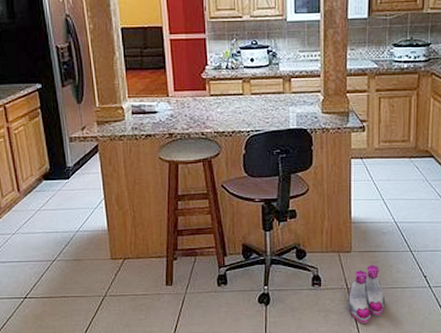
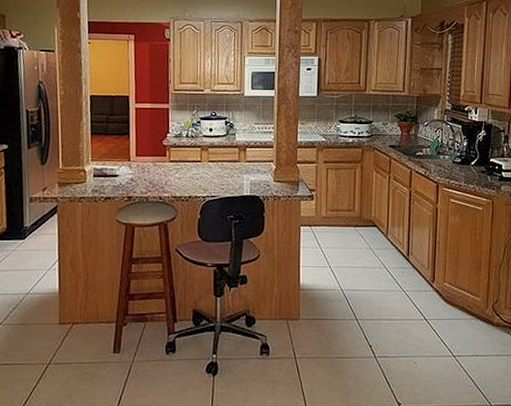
boots: present [347,264,385,323] -> none [295,333,331,395]

